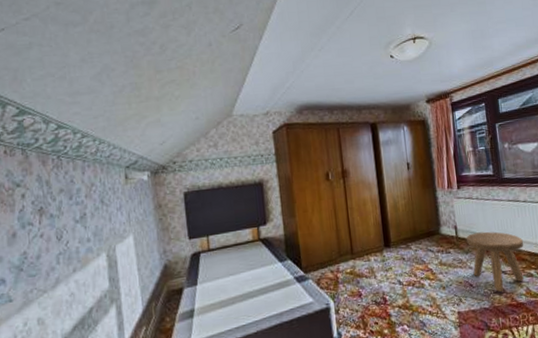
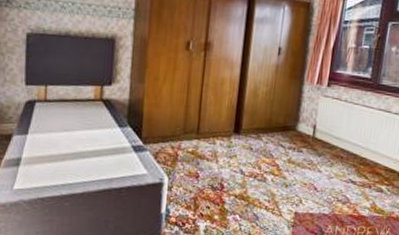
stool: present [466,231,524,293] -> none [321,136,383,202]

